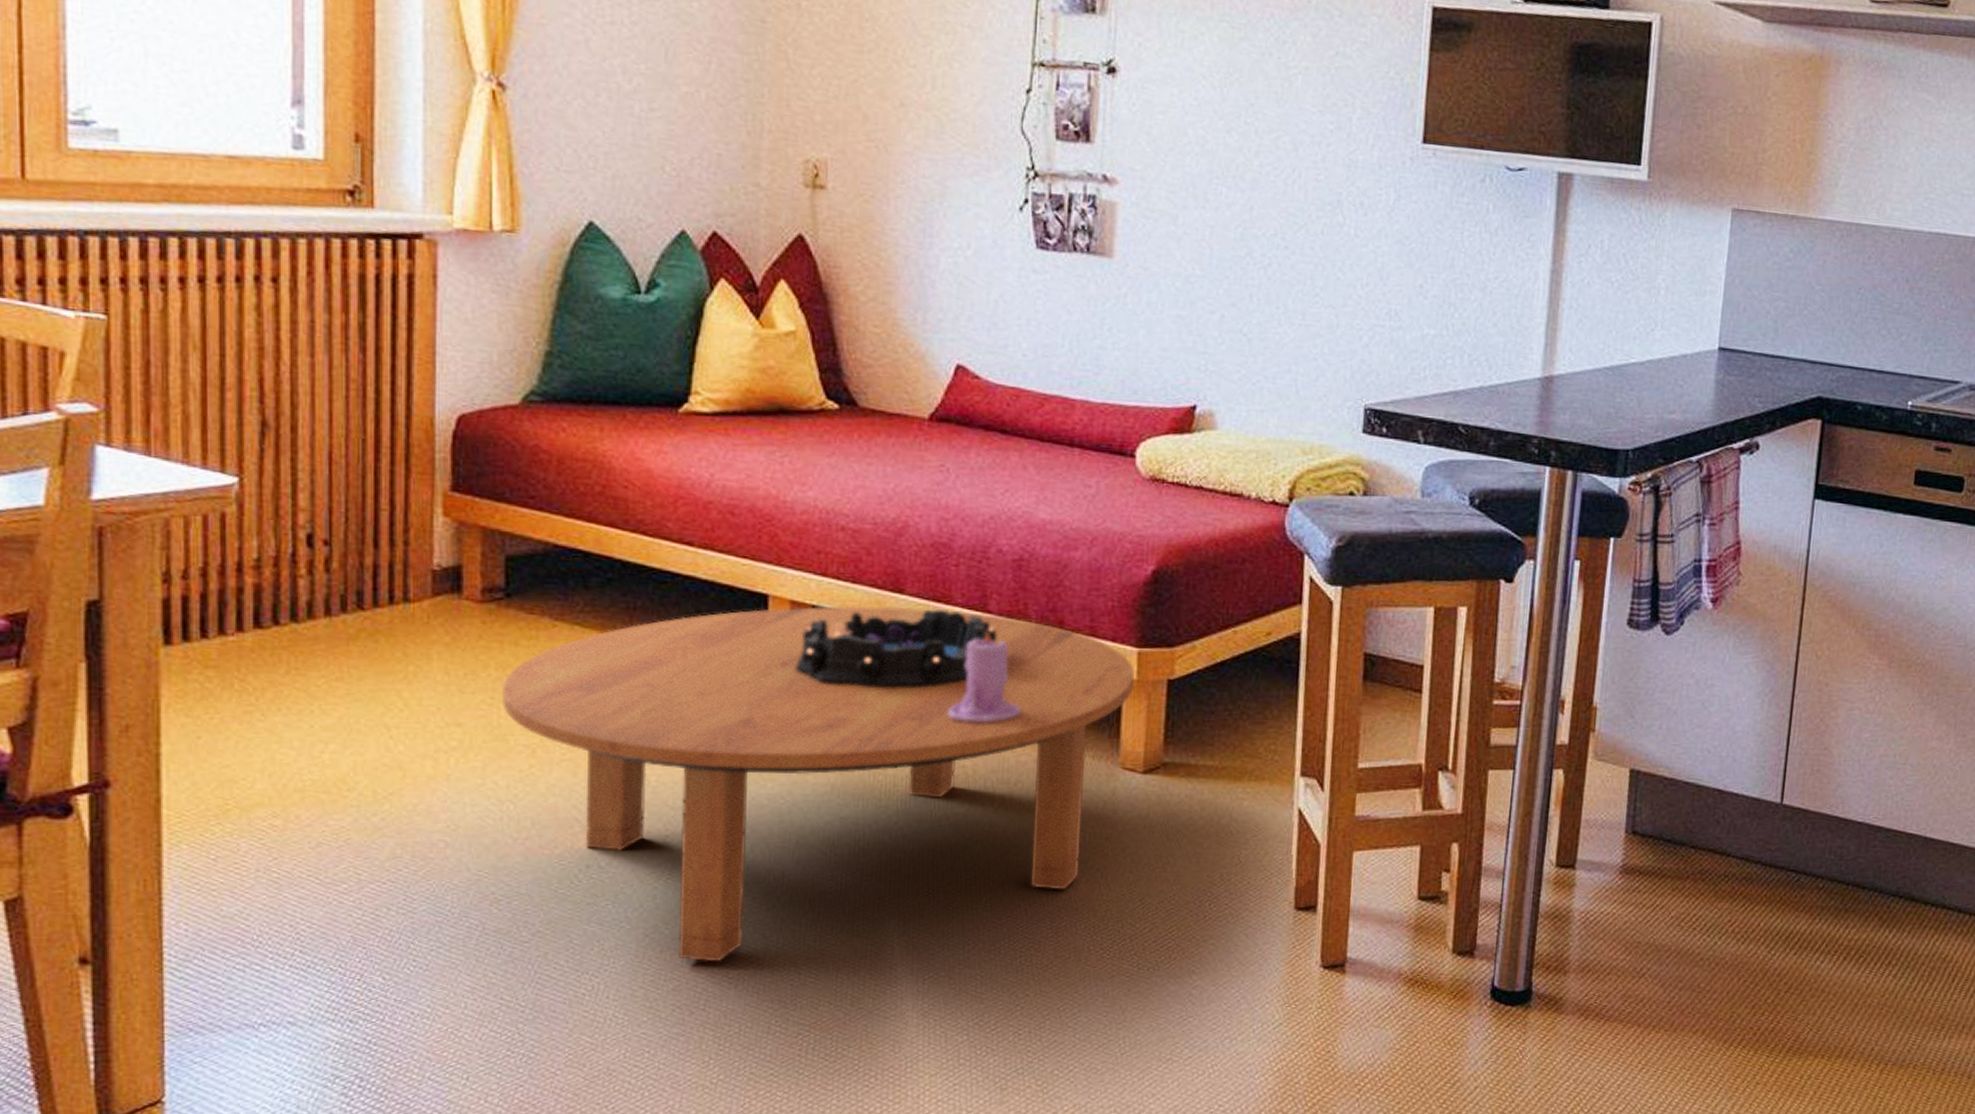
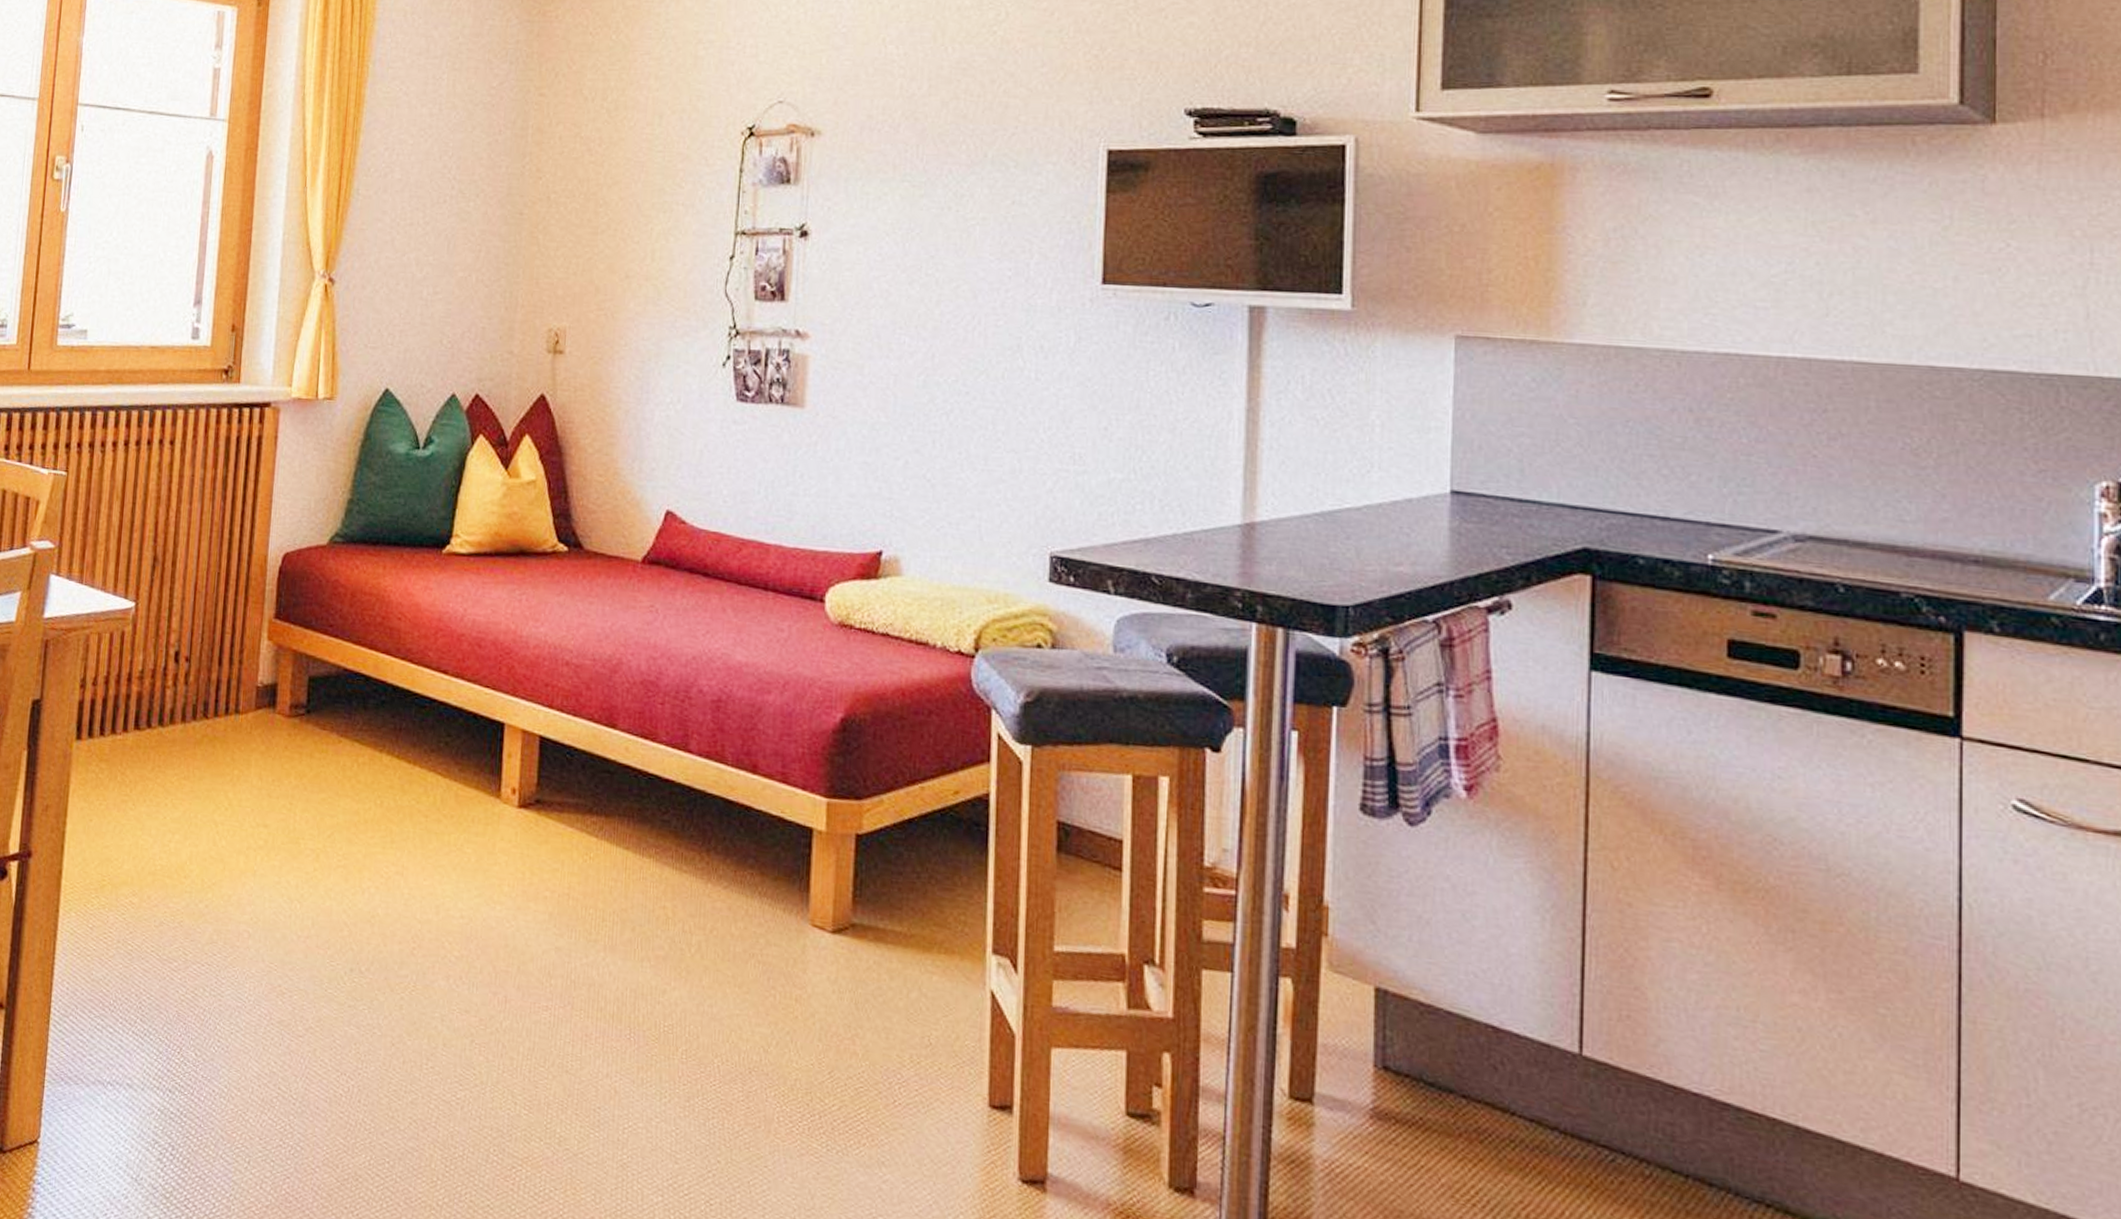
coffee table: present [501,606,1136,962] -> none [297,736,825,1081]
decorative bowl: present [795,608,997,689] -> none [523,744,697,823]
candle: present [948,628,1021,723] -> none [652,768,717,865]

